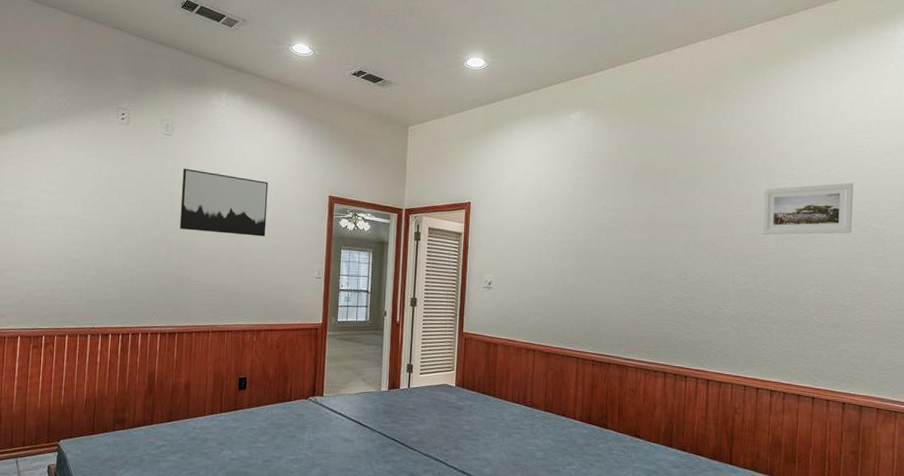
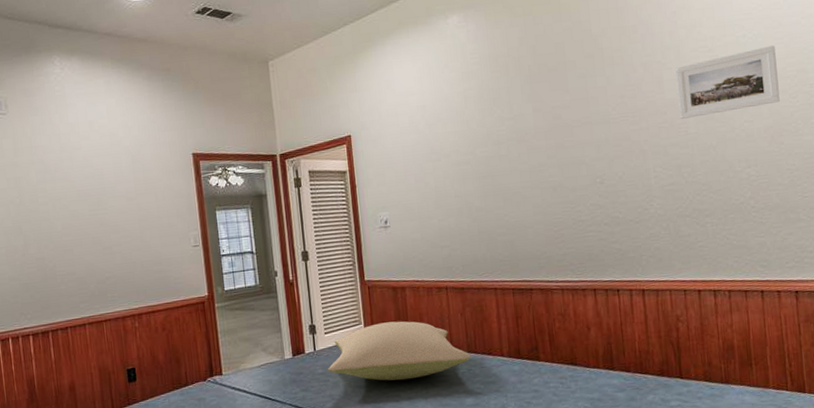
wall art: present [179,168,269,237] -> none [25,148,130,217]
pillow: none [417,372,547,427] -> present [327,321,471,381]

